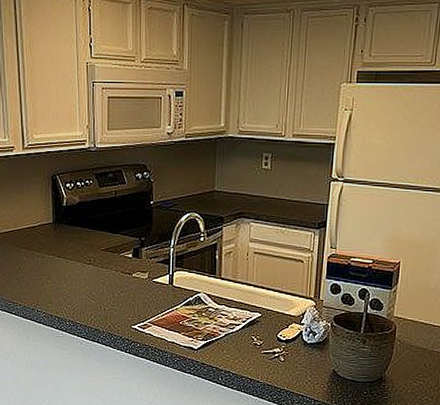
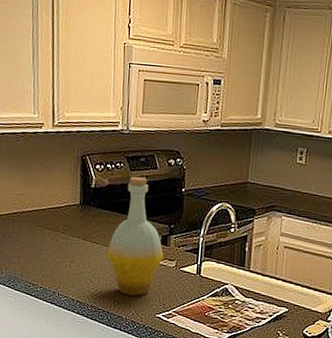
bottle: none [81,193,136,309] -> present [107,177,164,296]

